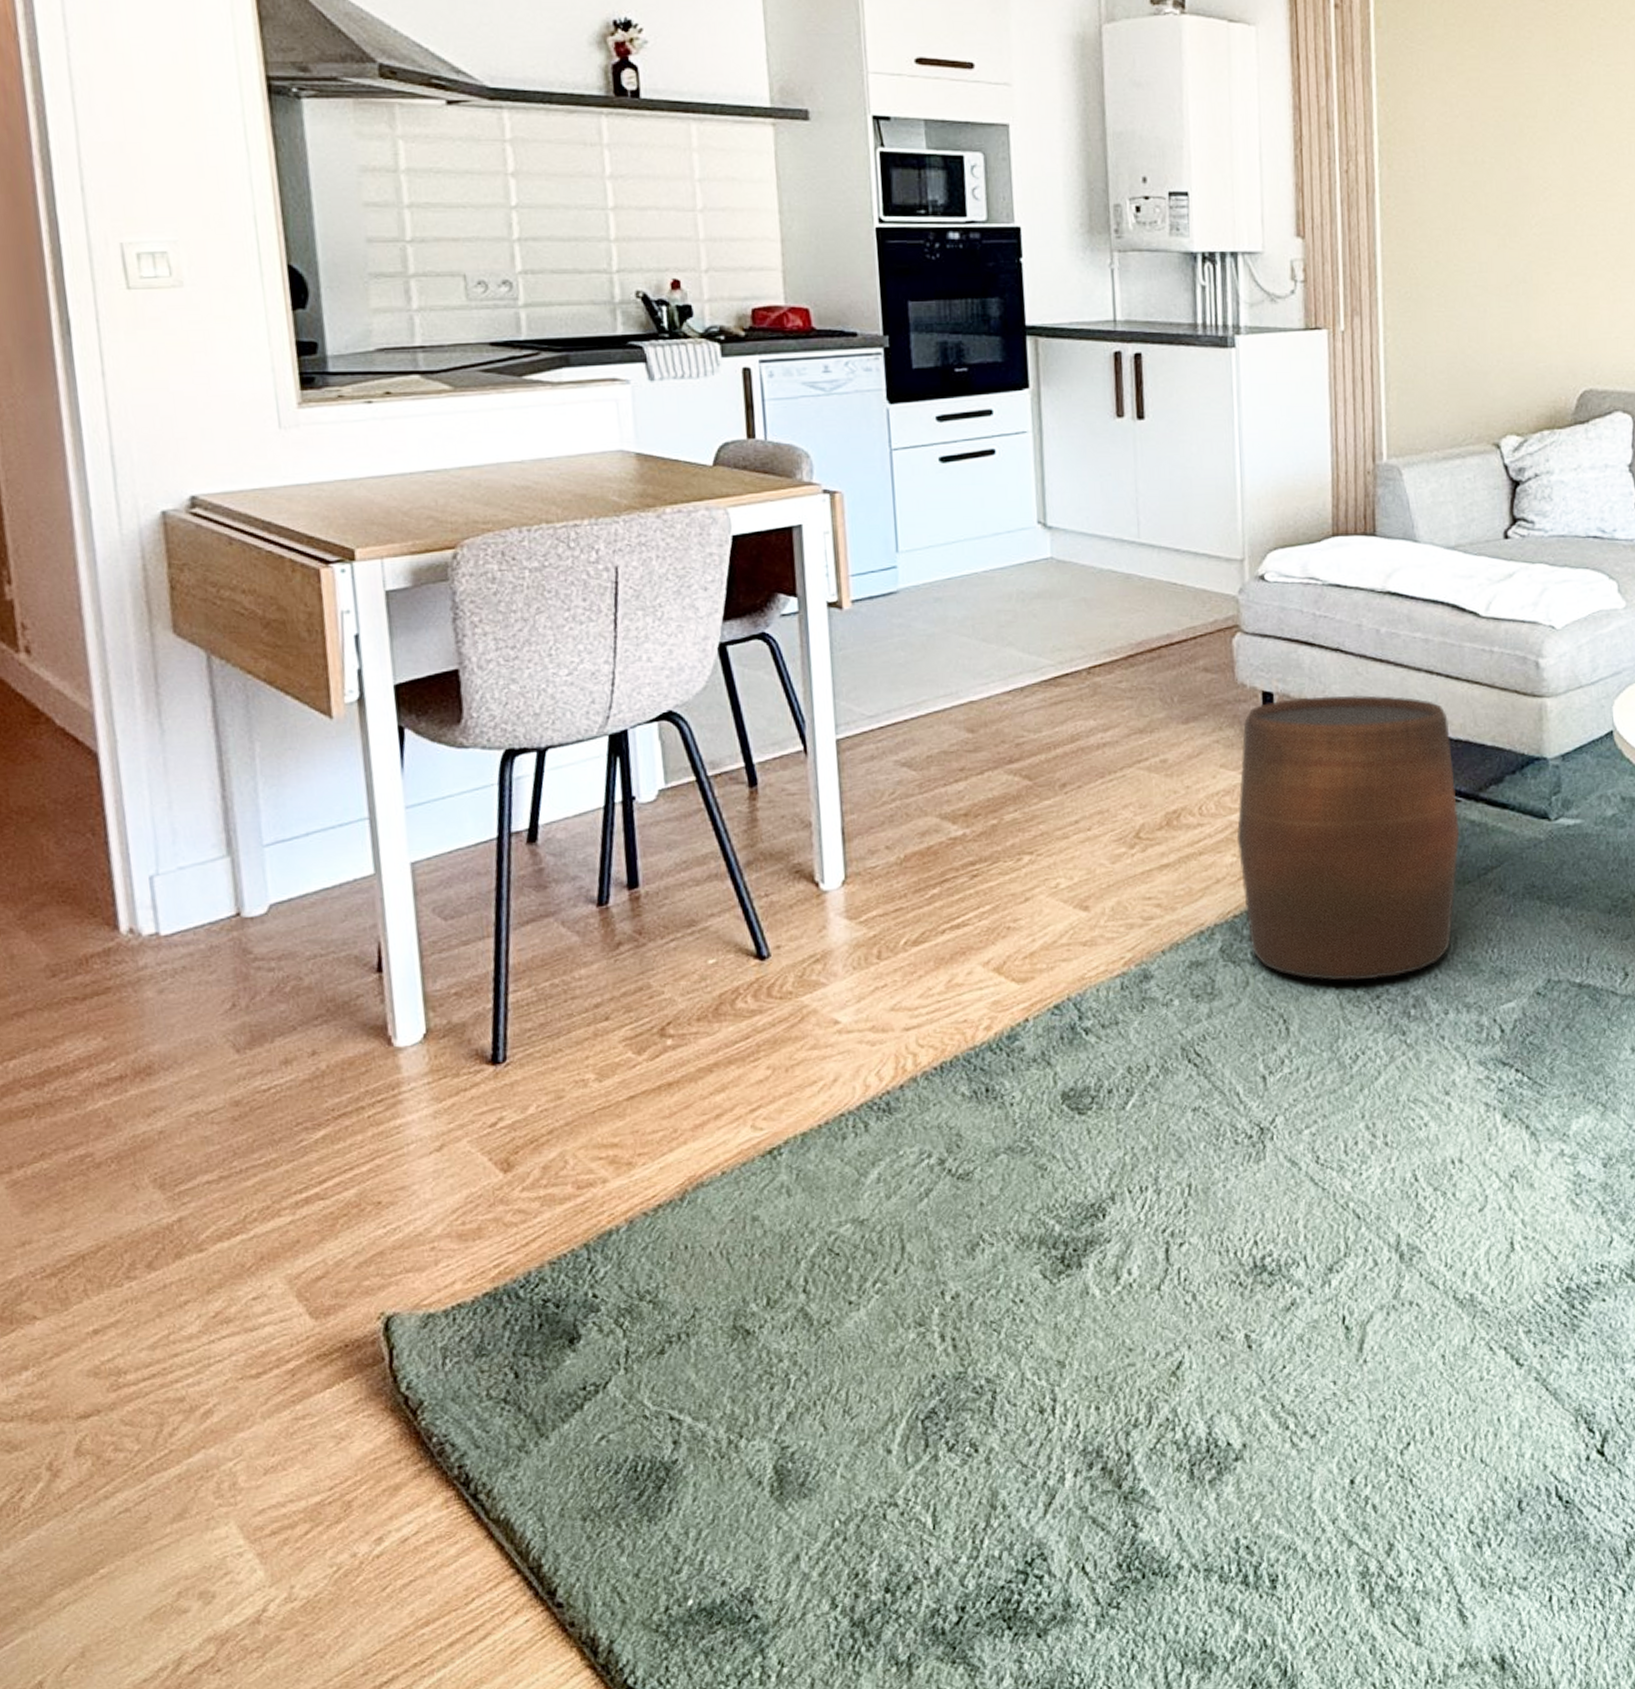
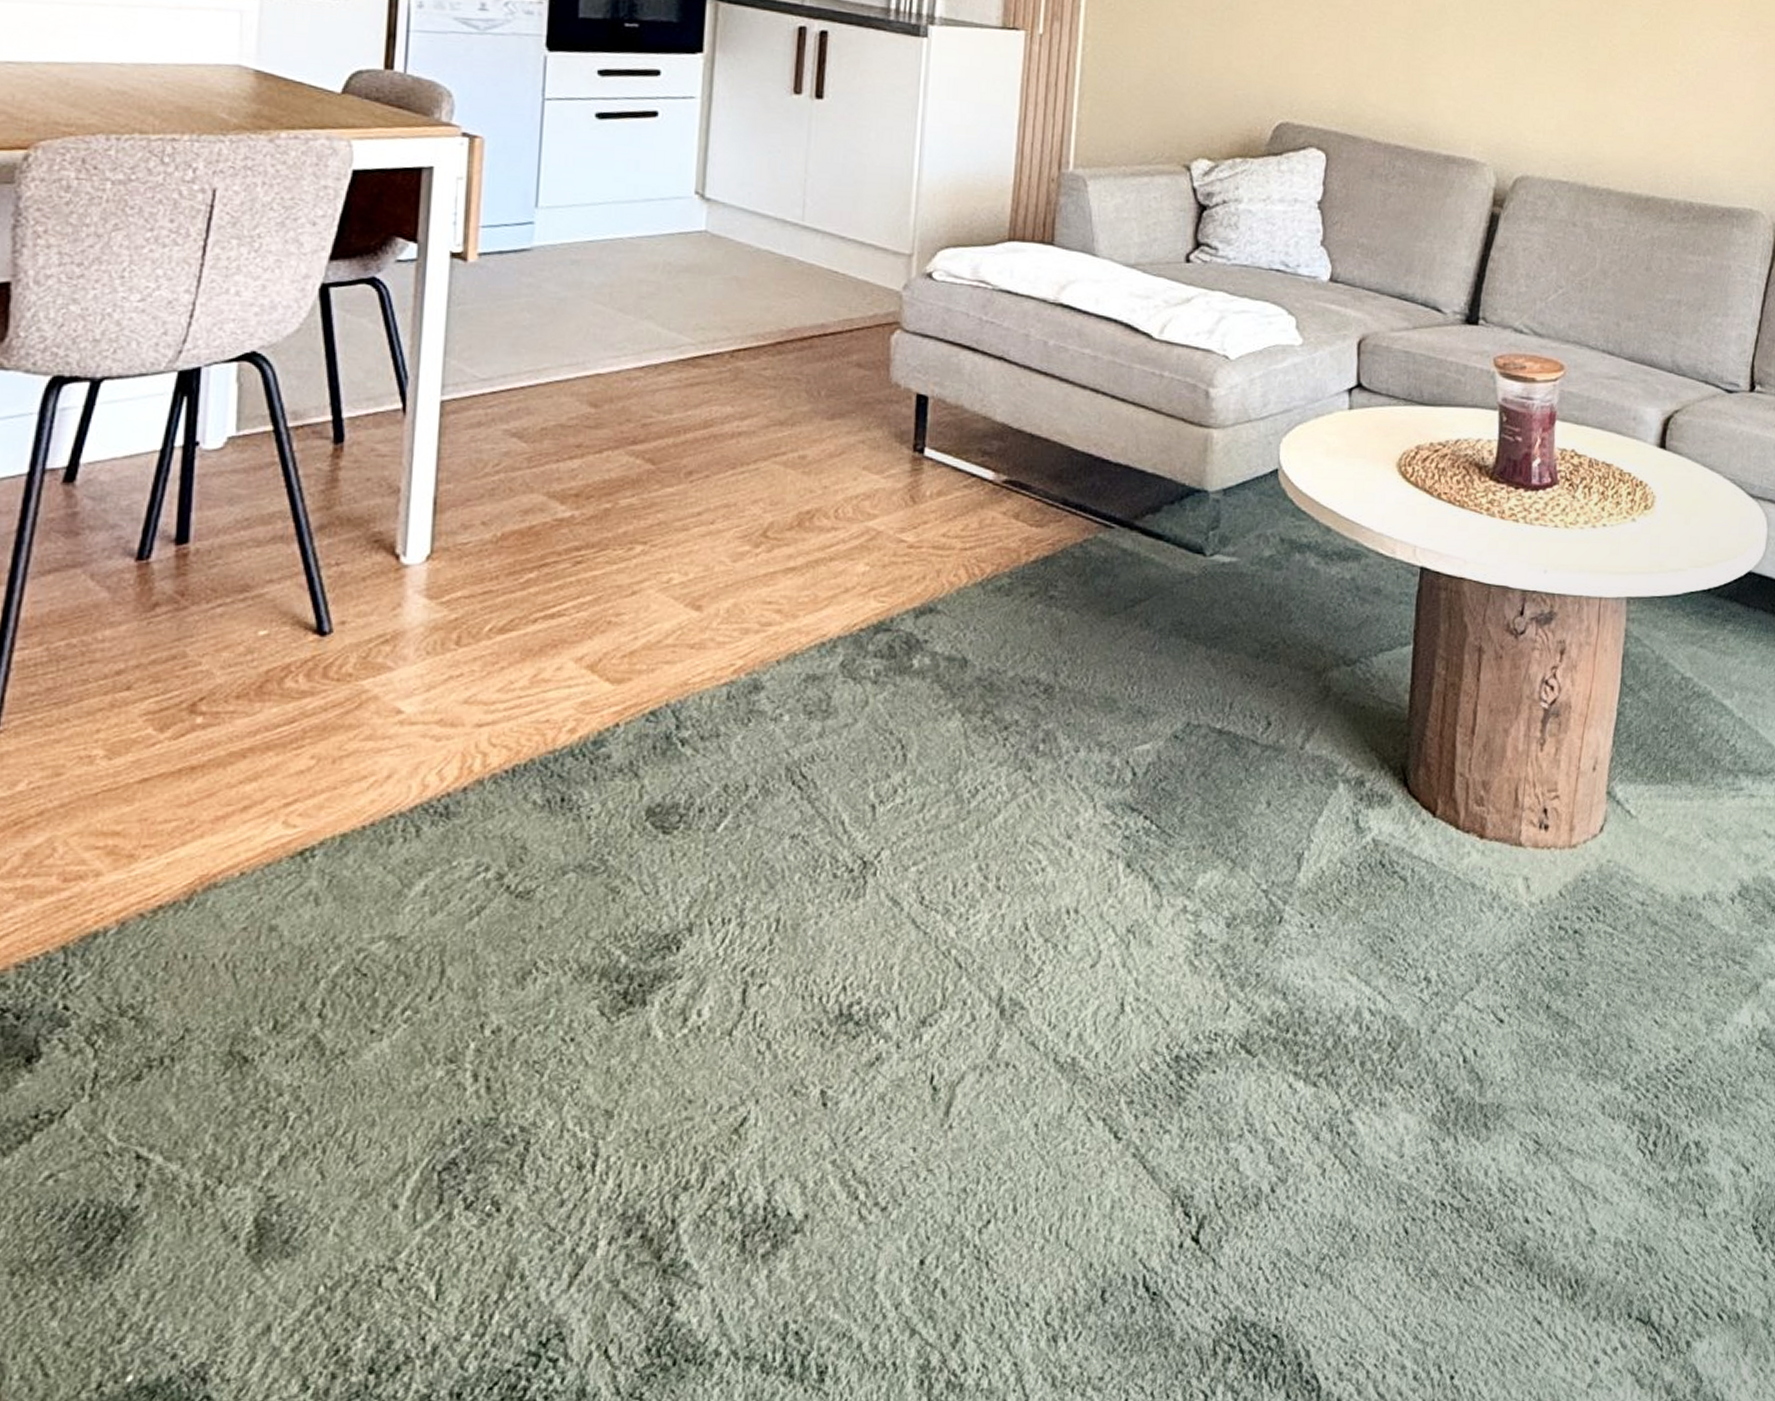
stool: present [1237,694,1460,981] -> none [871,404,1111,709]

